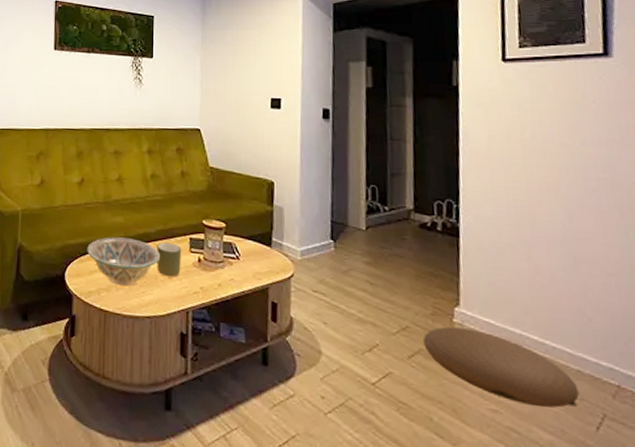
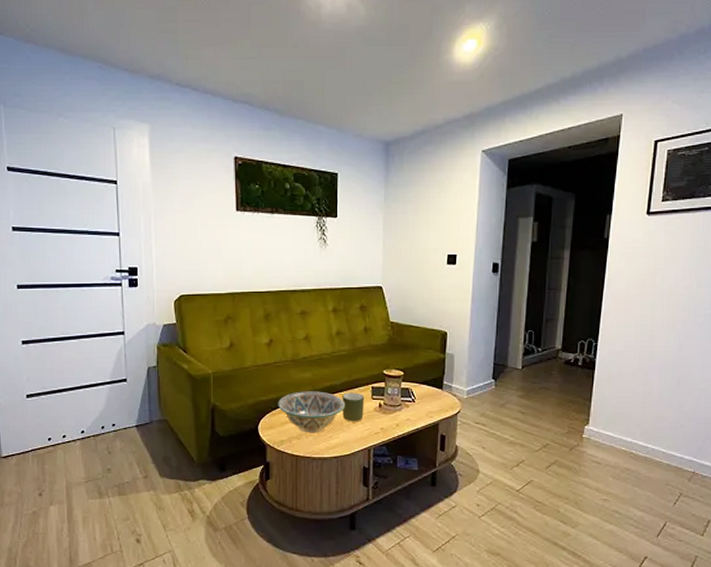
pouf: present [423,326,580,408] -> none [559,441,666,494]

